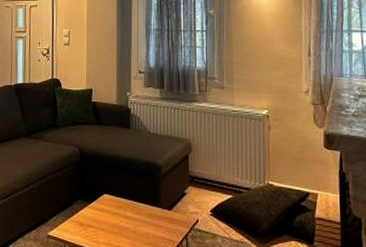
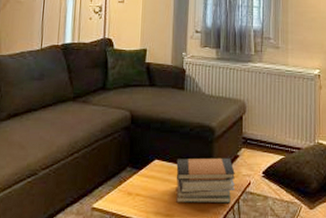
book stack: none [124,194,183,239] -> present [176,157,235,204]

